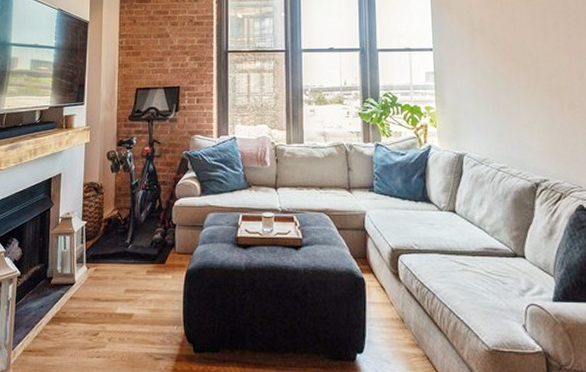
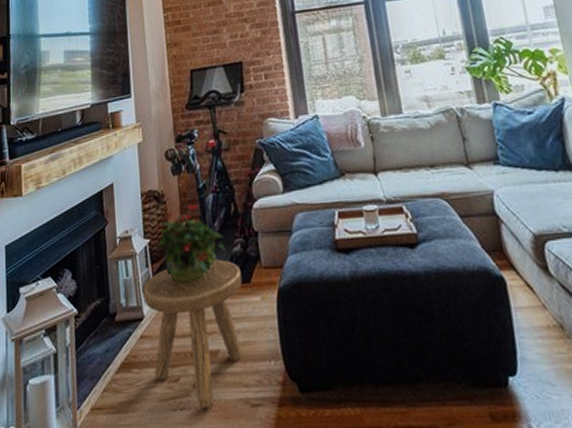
stool: none [76,243,159,358] -> present [143,259,243,408]
potted plant: none [91,197,148,259] -> present [156,204,226,283]

